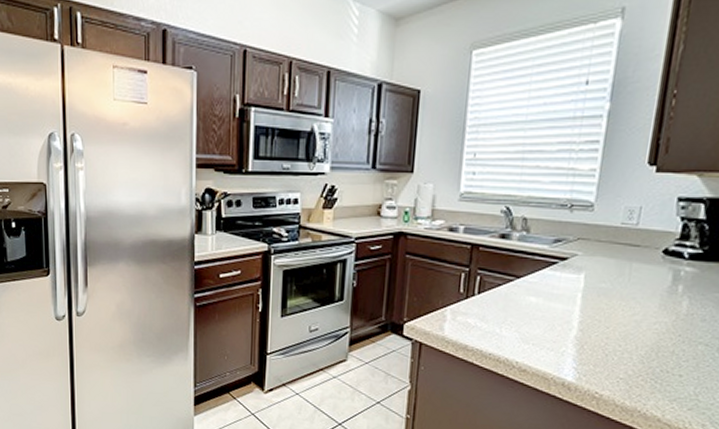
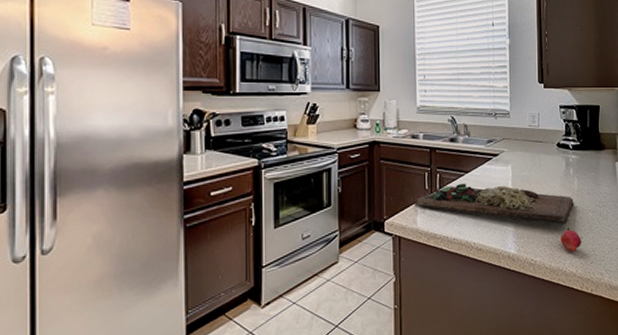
cutting board: none [443,289,678,357] -> present [415,183,575,226]
fruit: none [644,360,680,392] -> present [560,227,582,252]

